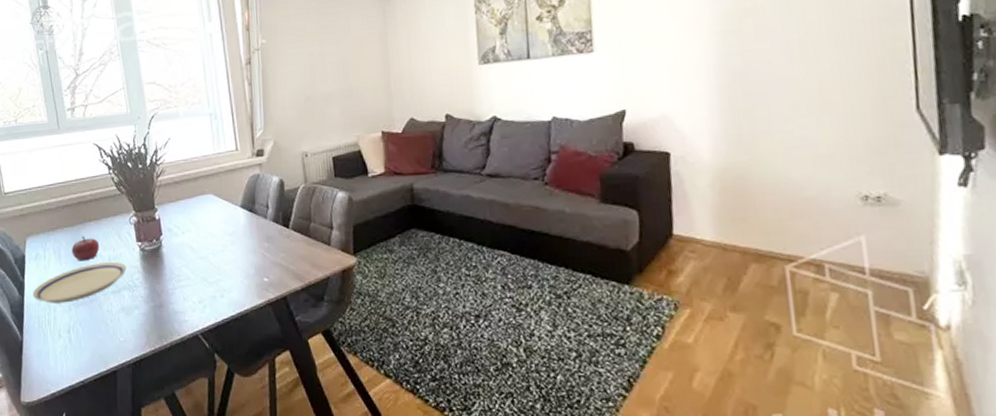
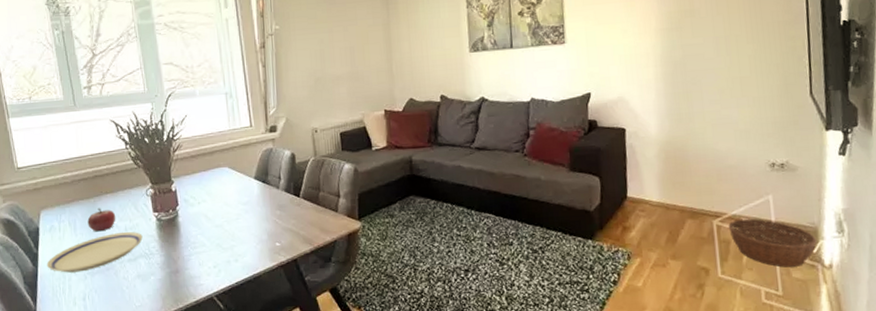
basket: none [805,264,929,327] -> present [728,218,817,267]

